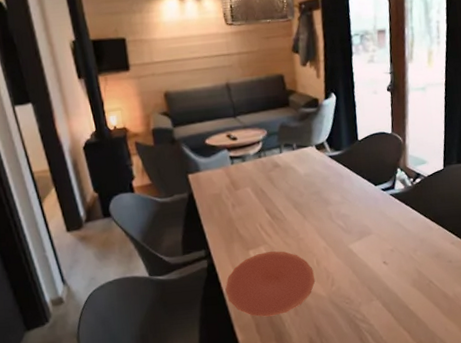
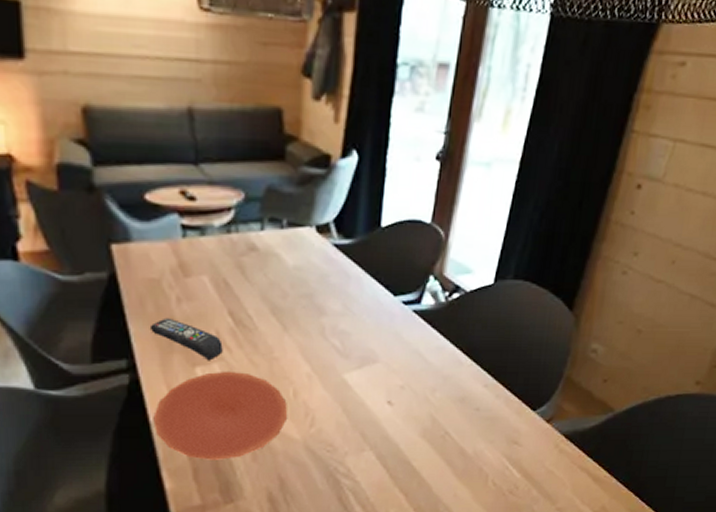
remote control: none [217,218,266,245] -> present [149,317,223,360]

